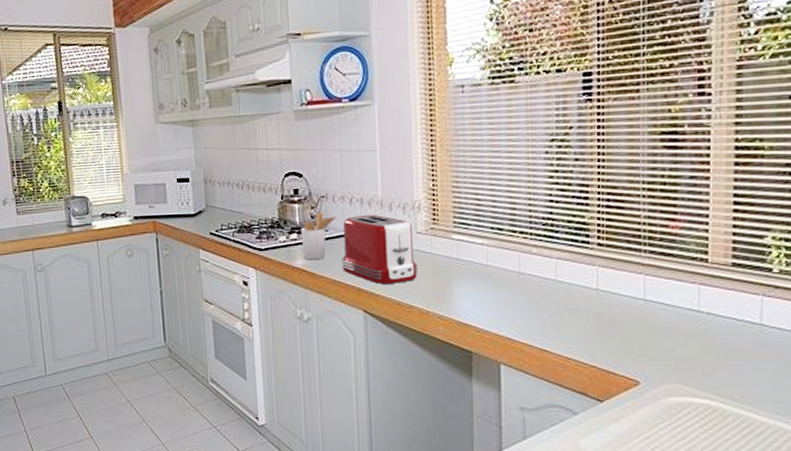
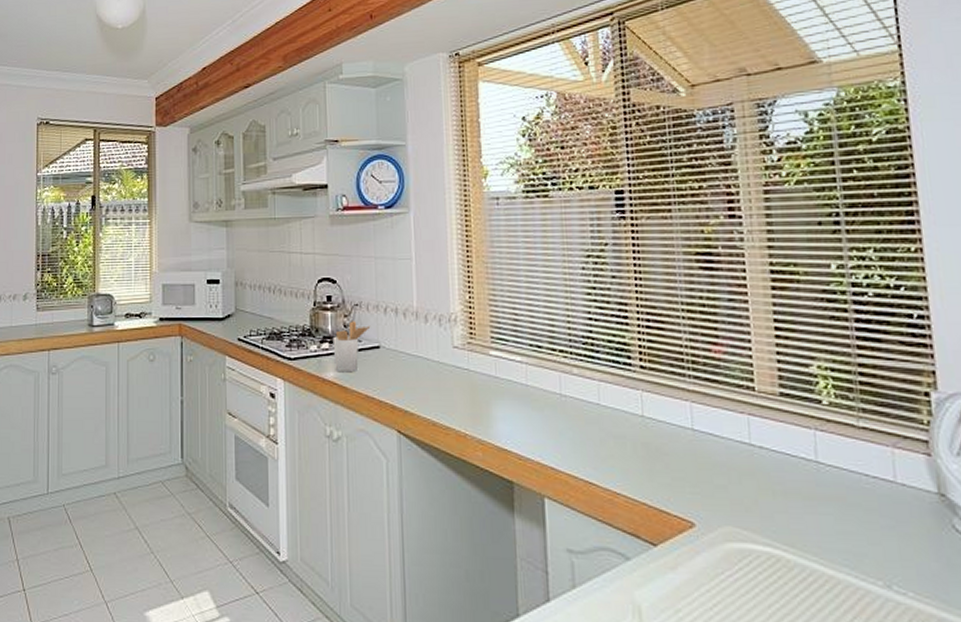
toaster: present [341,214,418,284] -> none [374,325,455,401]

